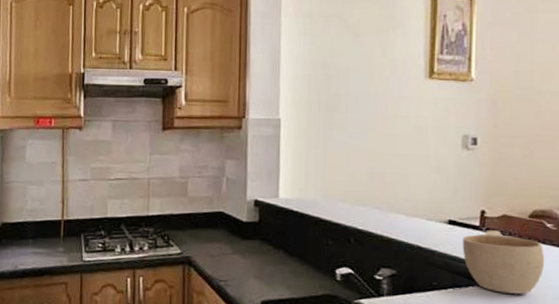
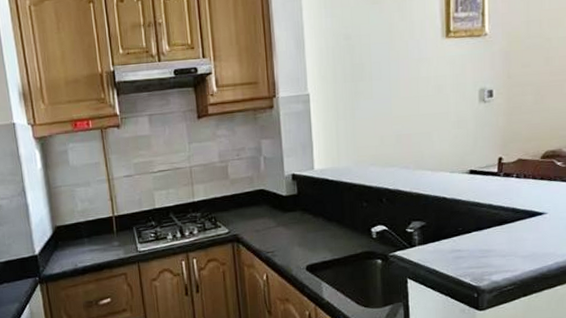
cup: present [462,230,545,294] -> none [483,174,556,230]

